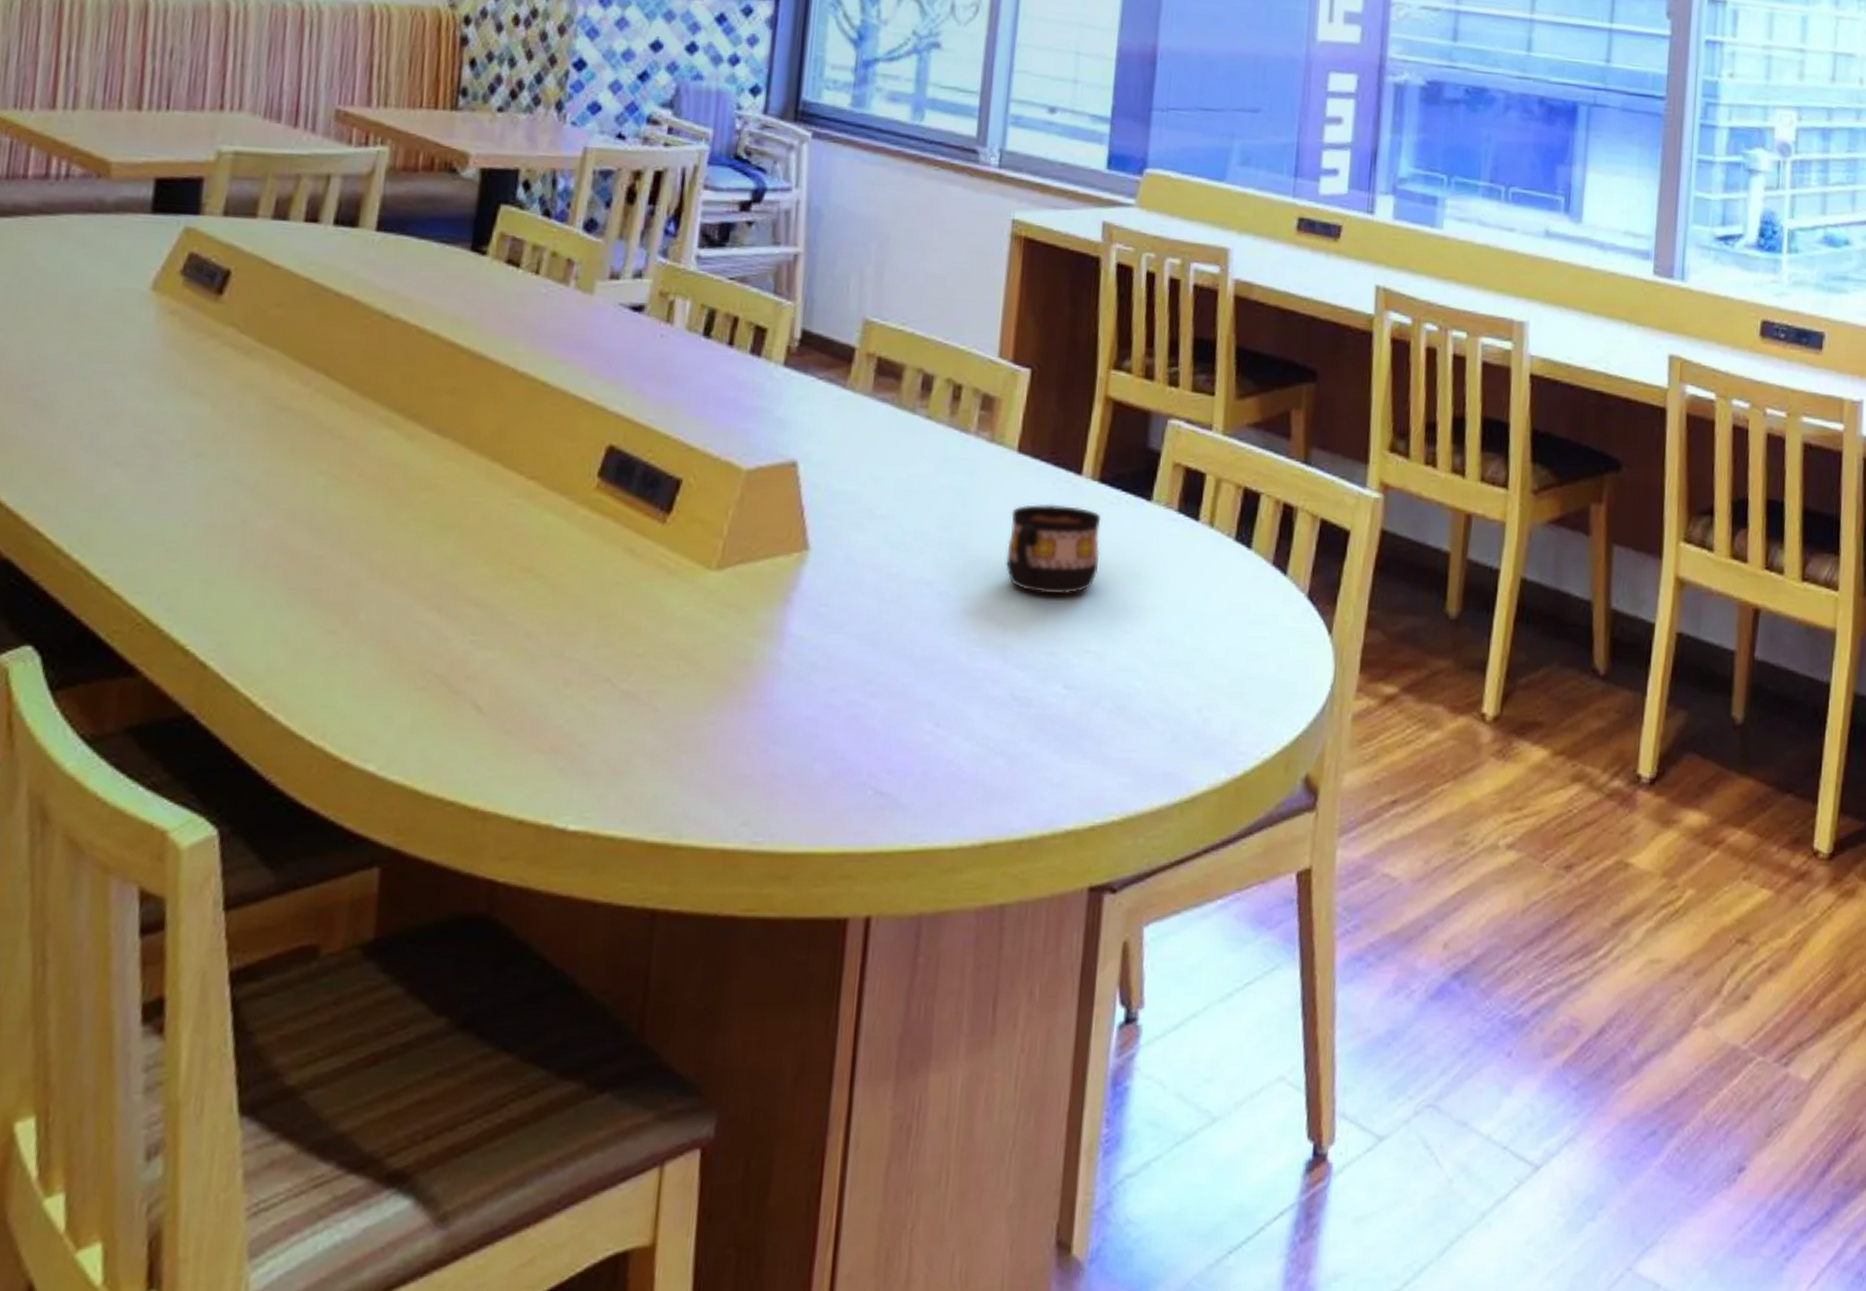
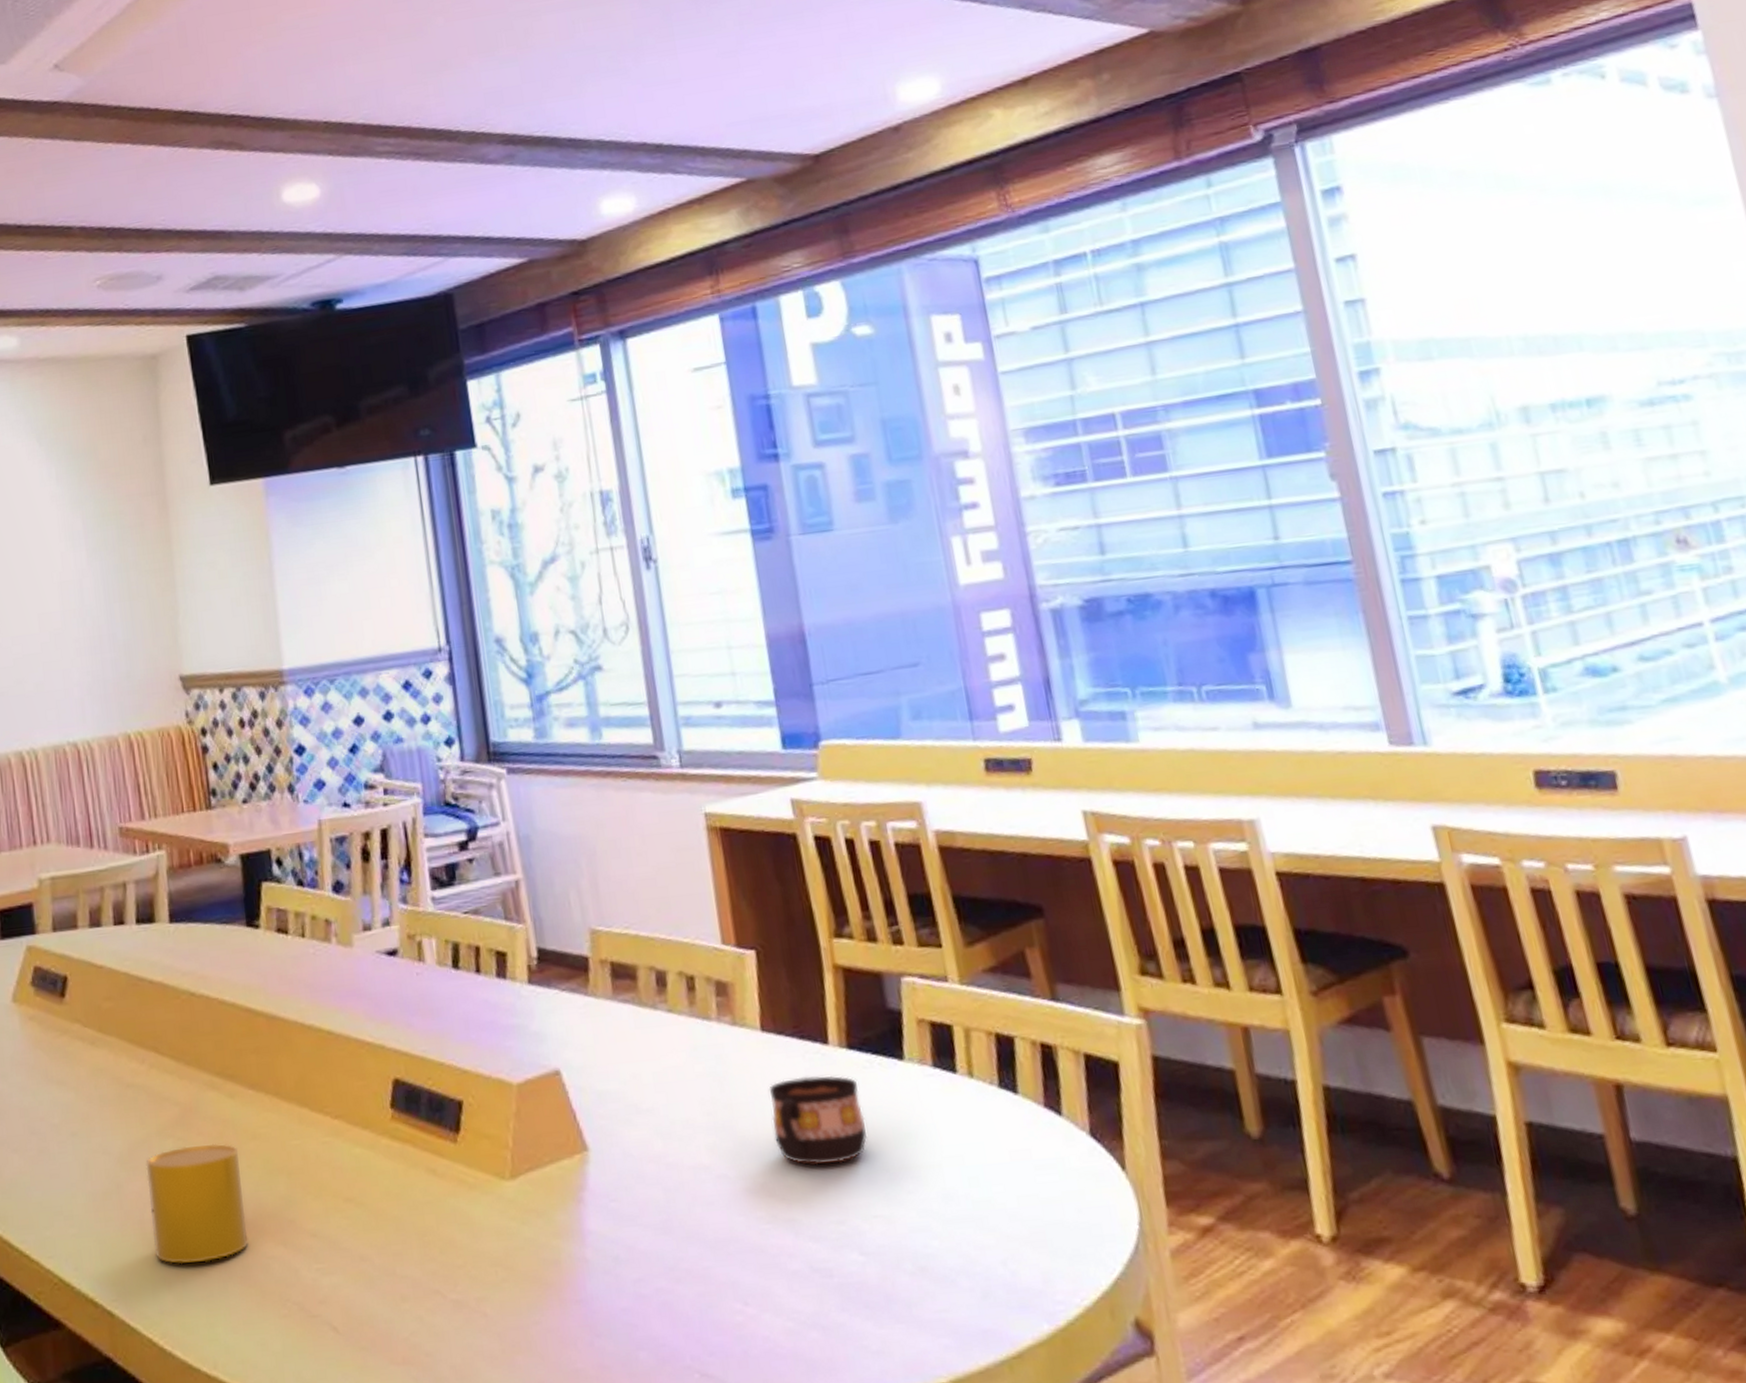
cup: none [276,486,406,620] -> present [145,1143,248,1264]

